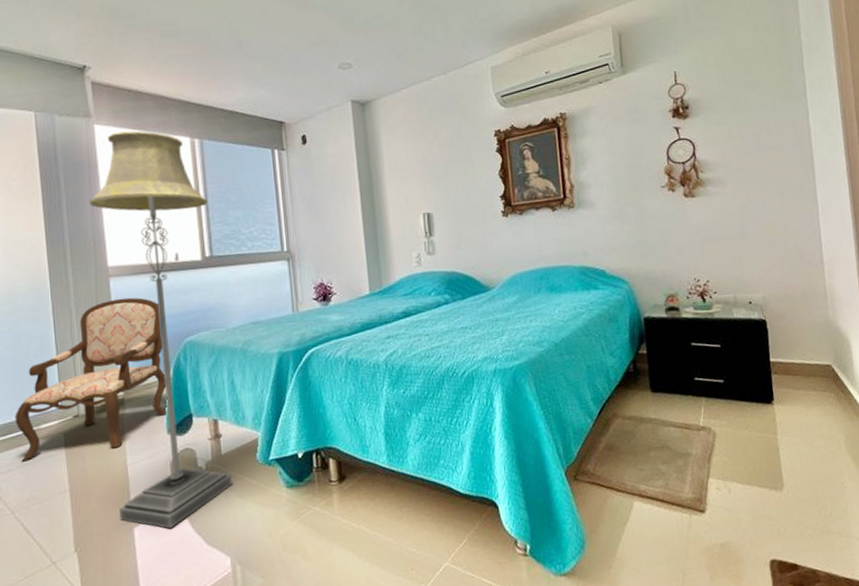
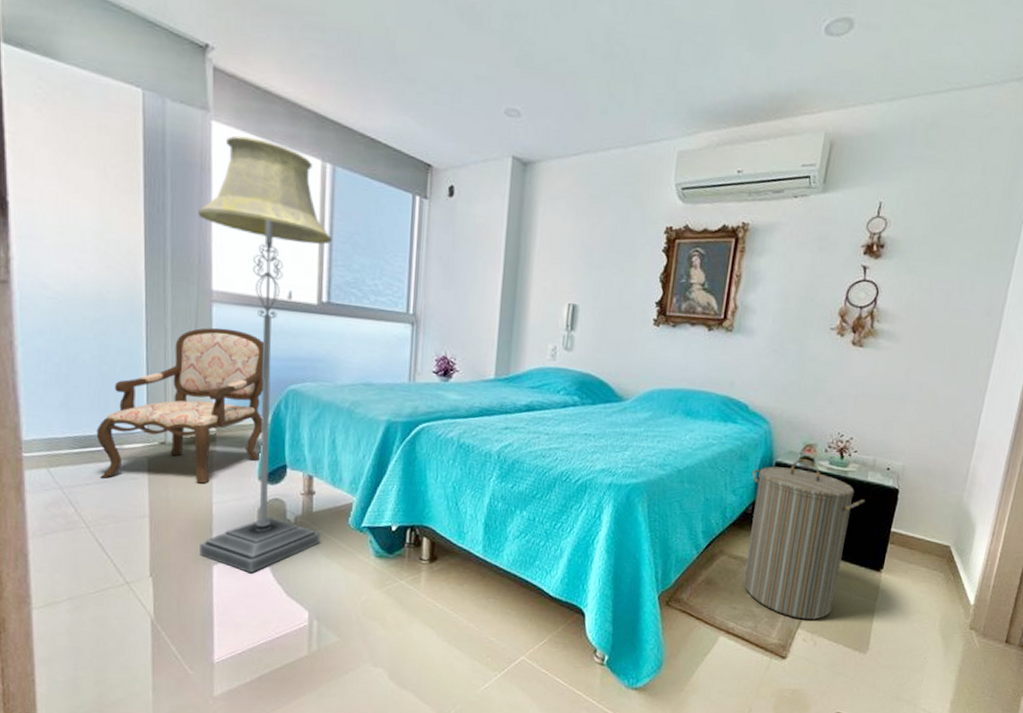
laundry hamper: none [625,309,738,468] -> present [743,459,865,620]

